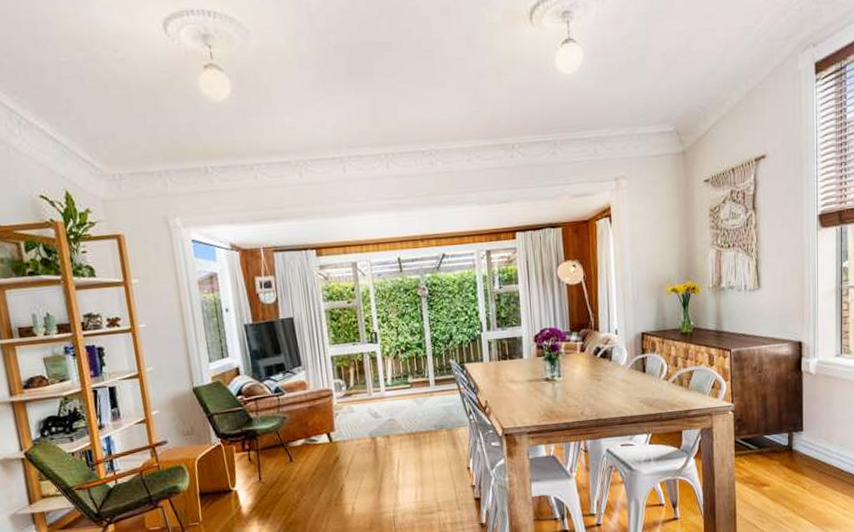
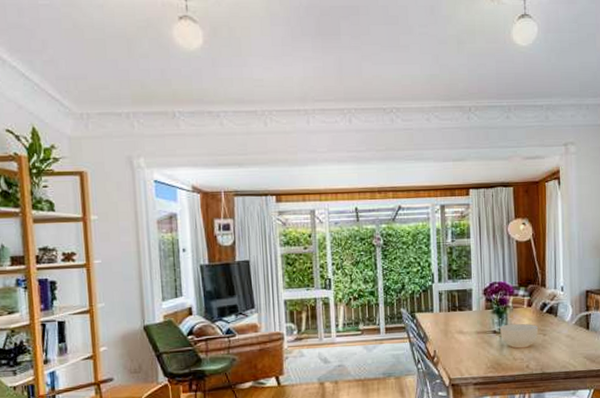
bowl: none [551,369,593,396] -> present [499,323,539,349]

